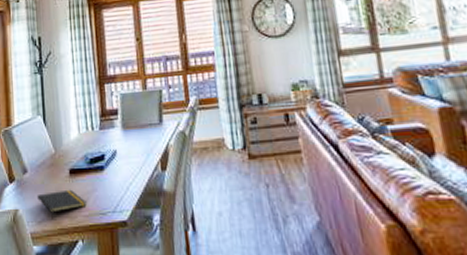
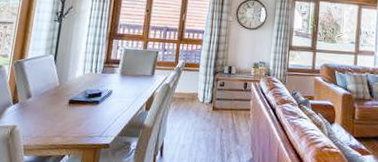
notepad: present [37,189,87,219] -> none [36,115,79,137]

